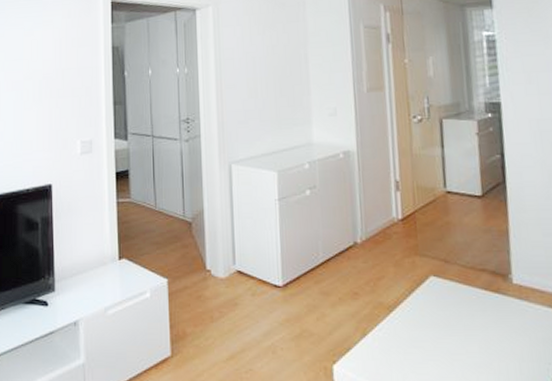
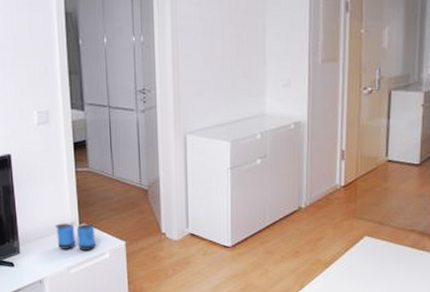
barrel: none [93,256,136,288] -> present [55,222,96,250]

